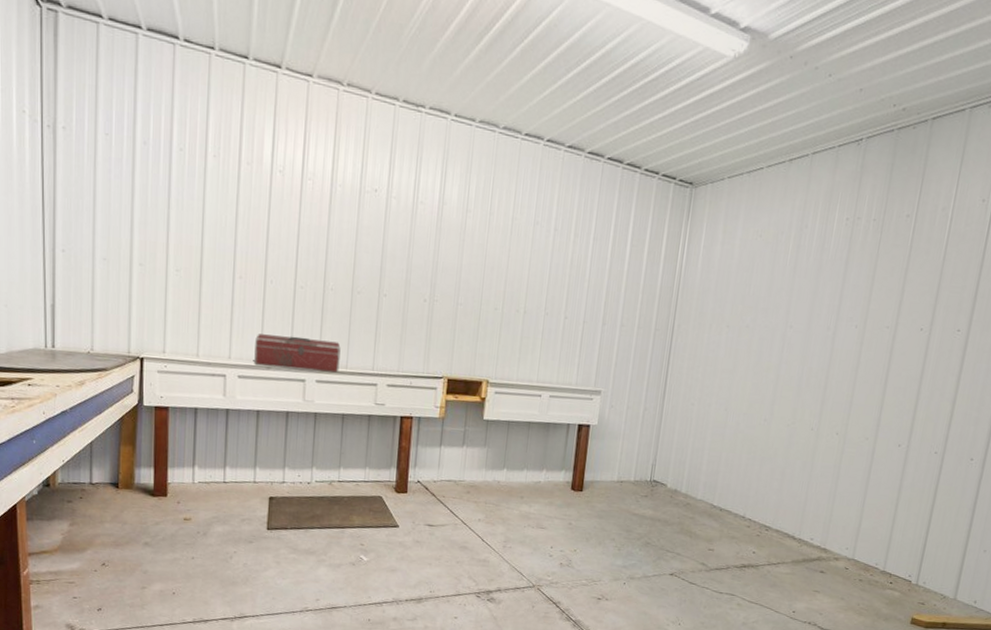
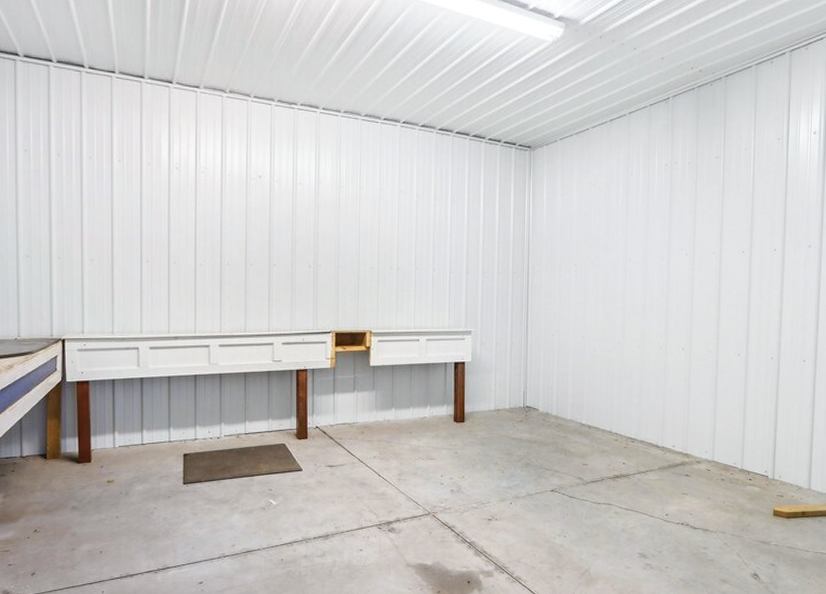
toolbox: present [254,333,341,373] -> none [163,308,239,338]

